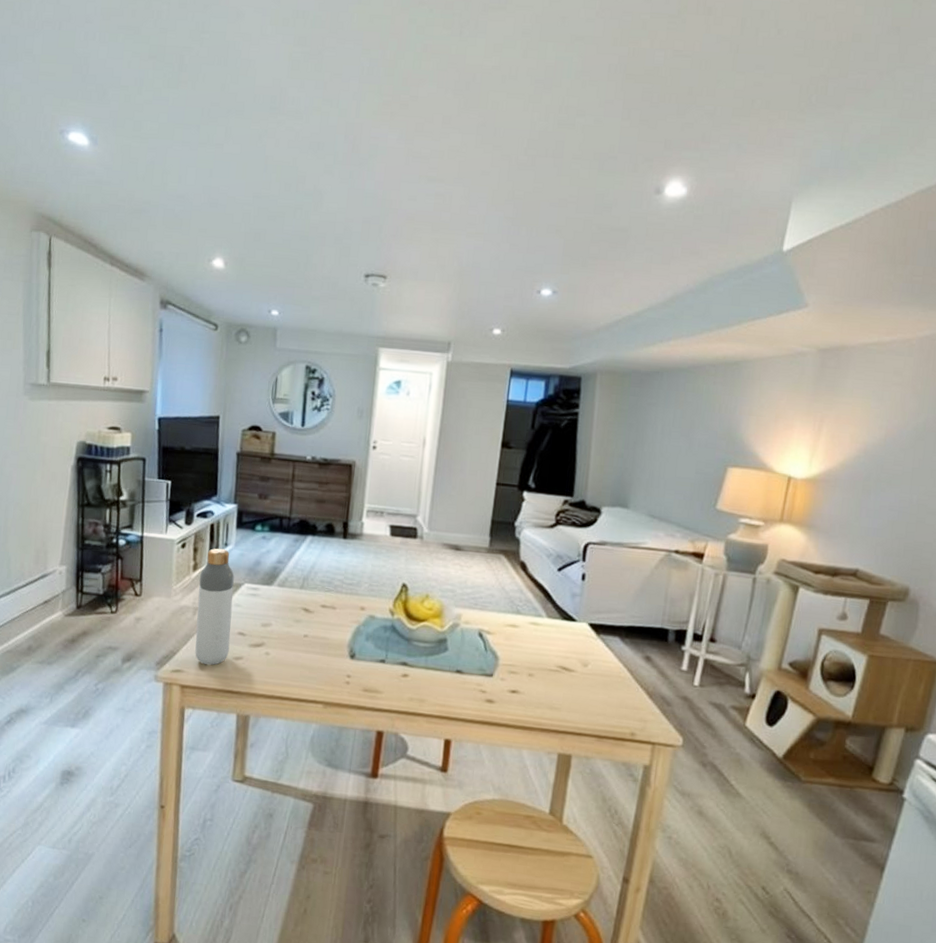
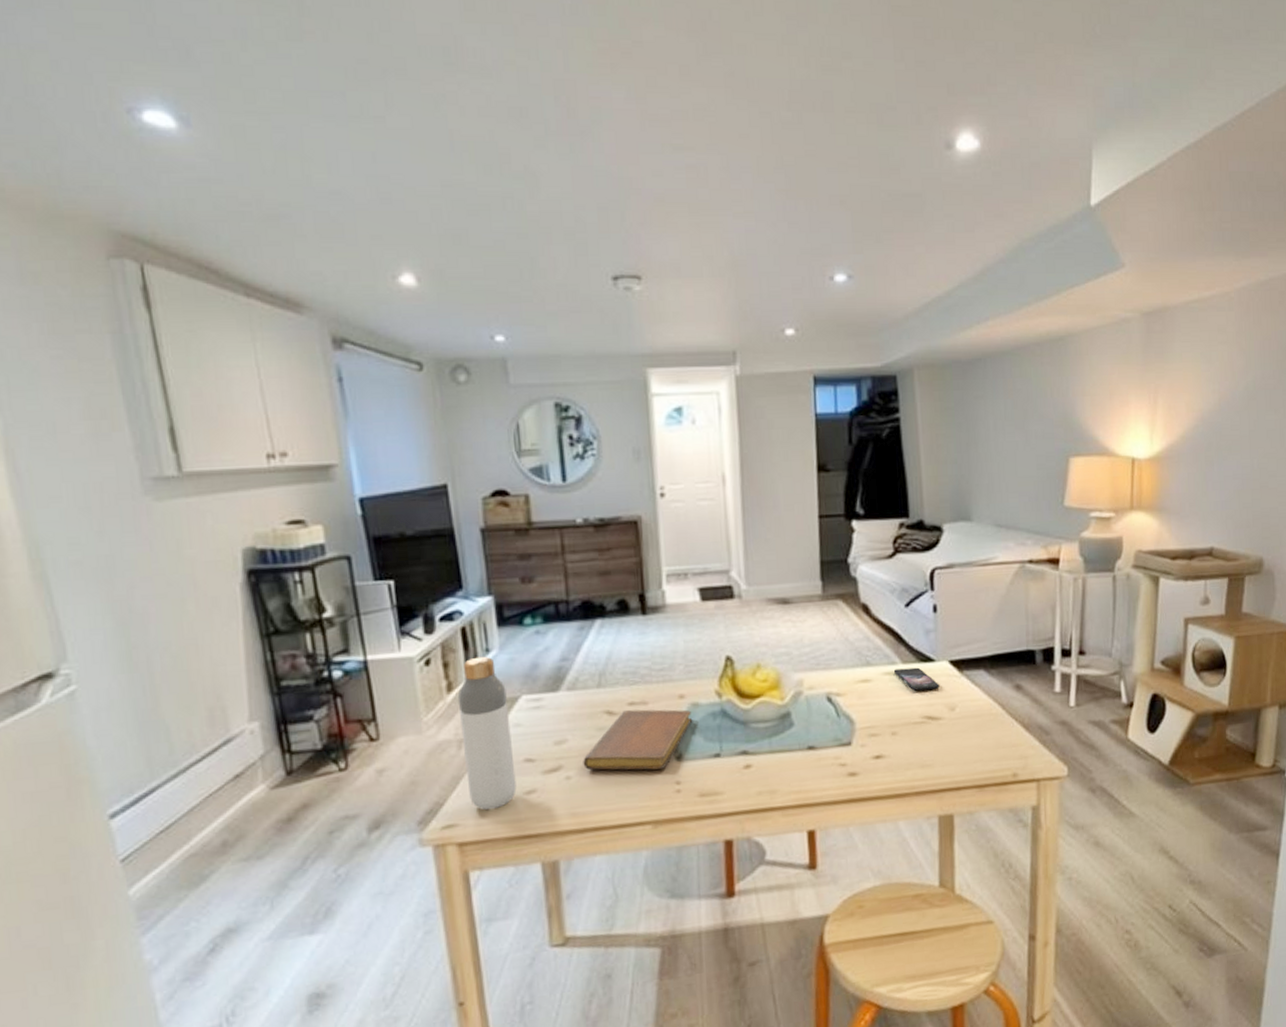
notebook: none [280,611,368,663] -> present [583,709,692,770]
smartphone: none [539,621,577,645] -> present [894,667,940,691]

